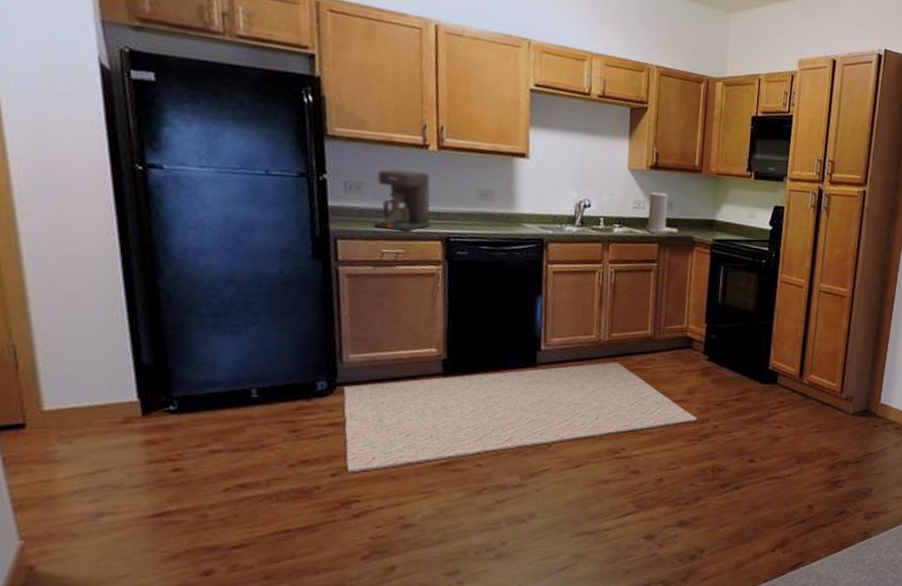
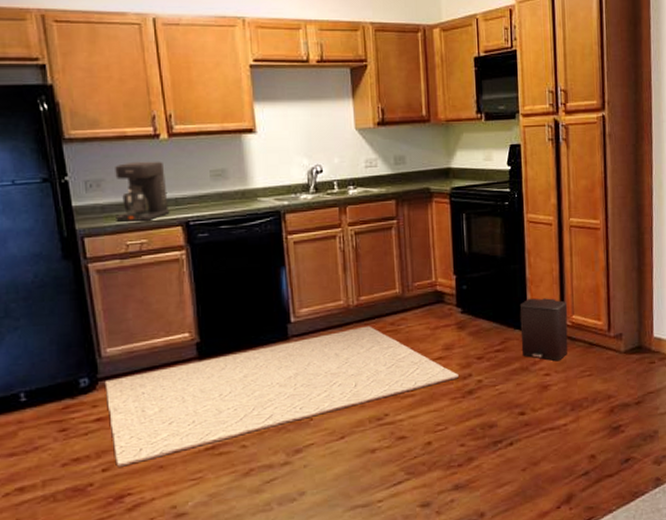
paper towel: present [645,192,678,235] -> none [380,147,414,190]
pedal bin: none [759,354,806,416] -> present [519,298,568,362]

